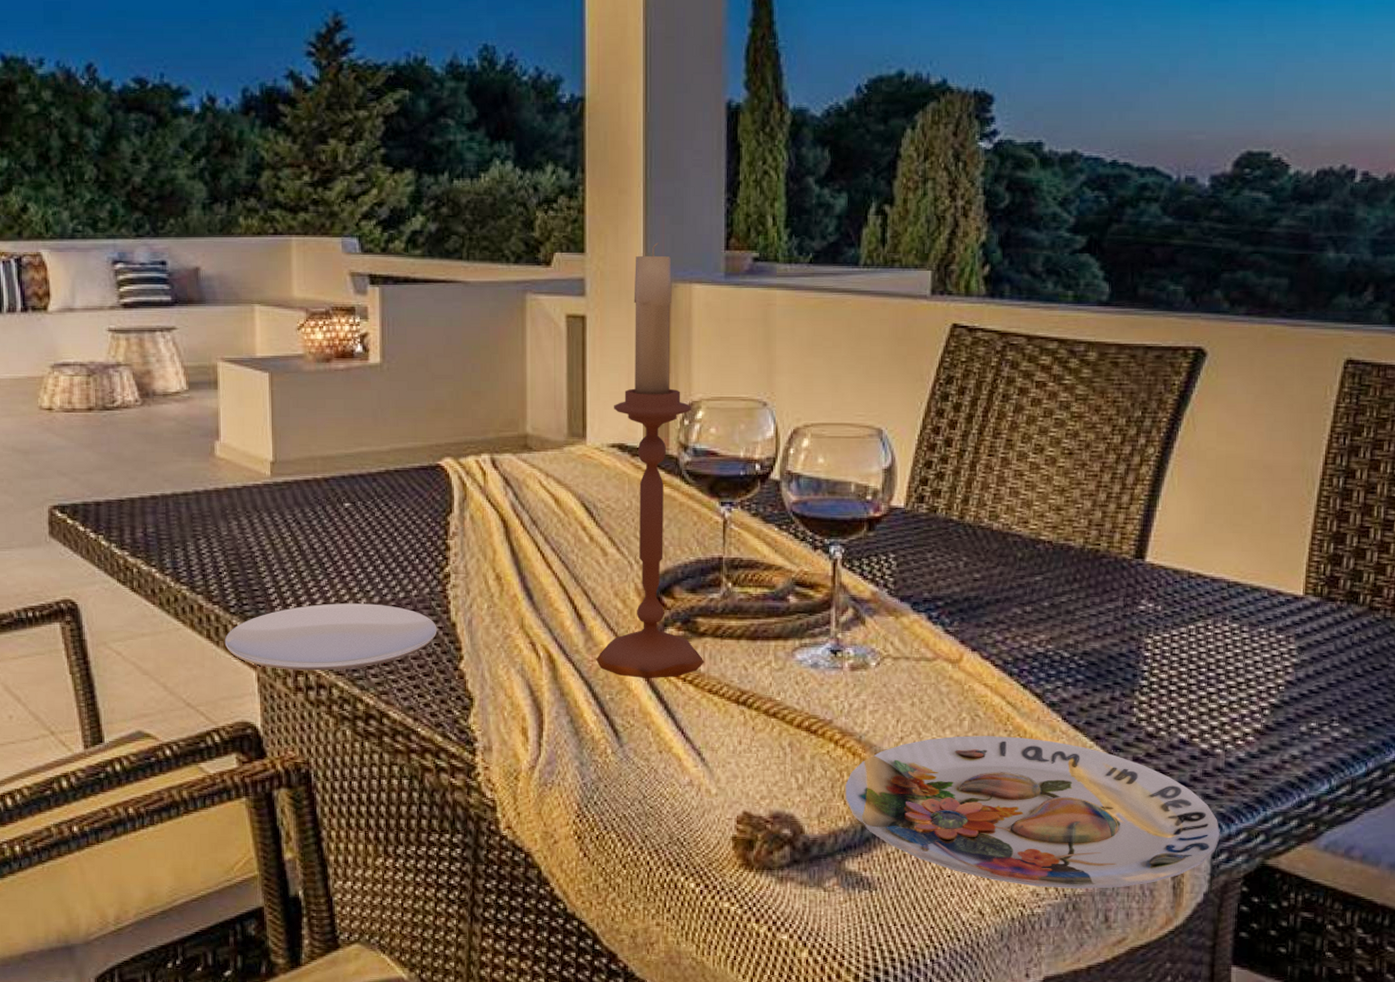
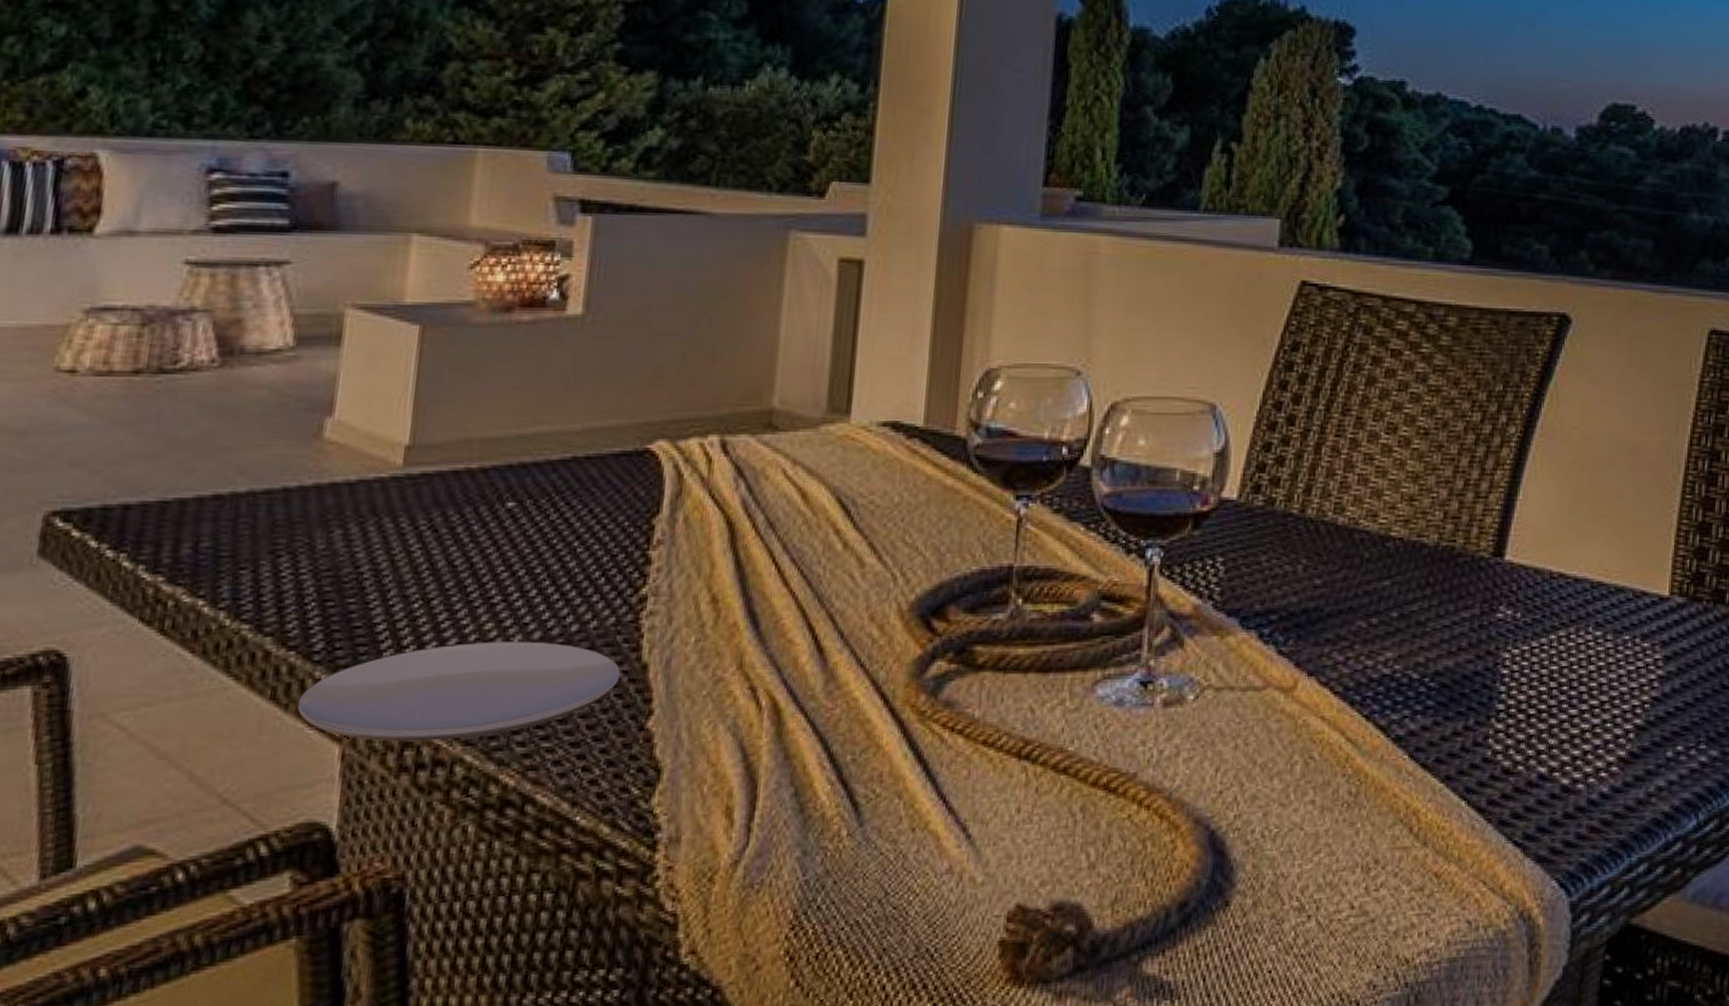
candlestick: present [596,242,704,679] -> none [837,174,988,731]
plate: present [844,736,1220,889] -> none [1147,782,1581,976]

